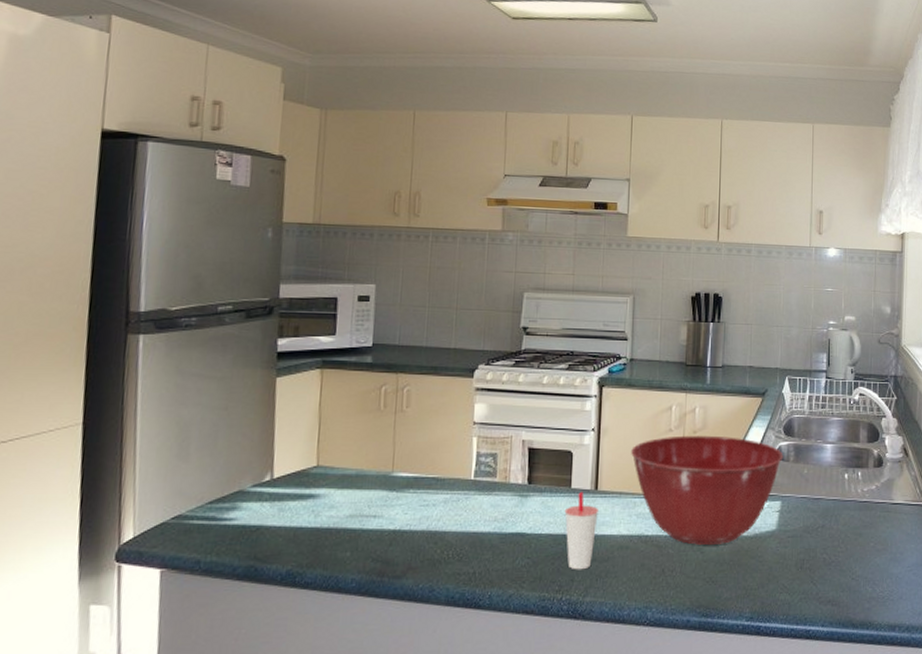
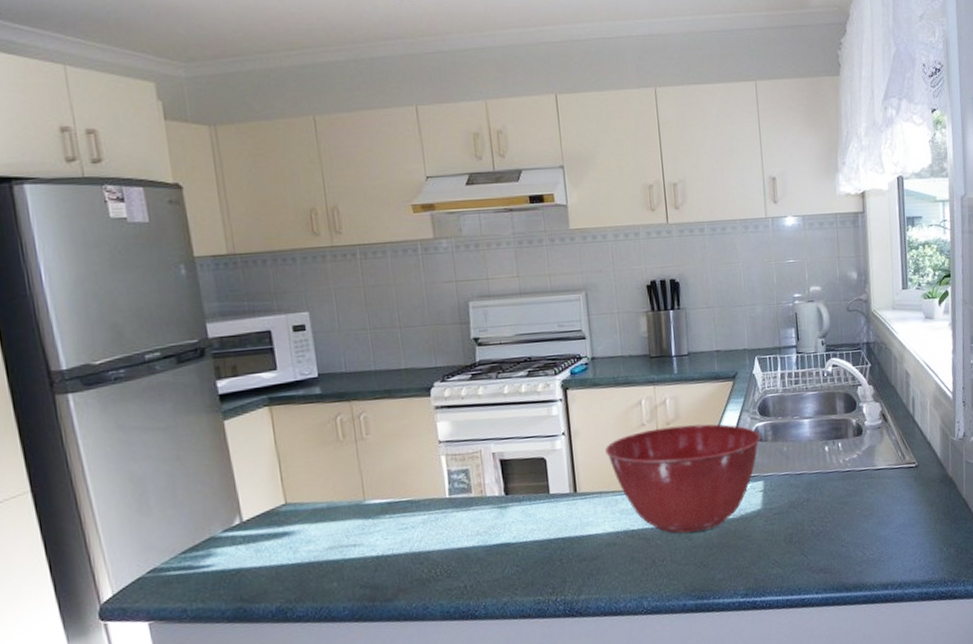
cup: present [564,491,598,570] -> none [546,495,581,572]

